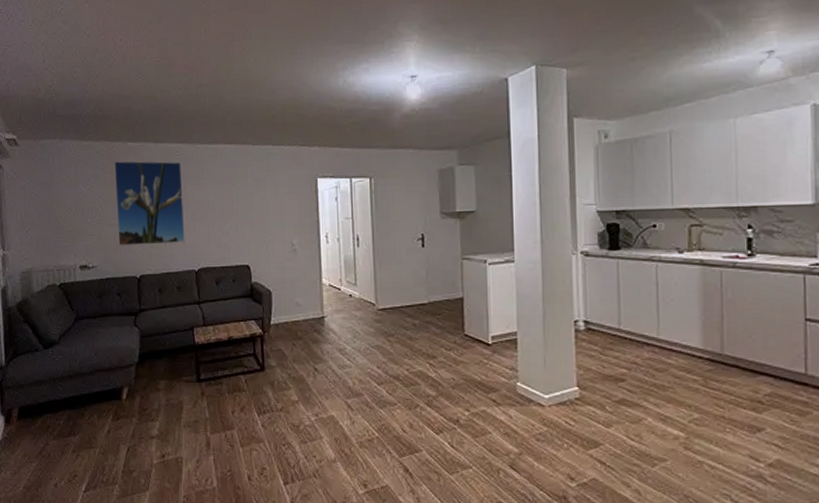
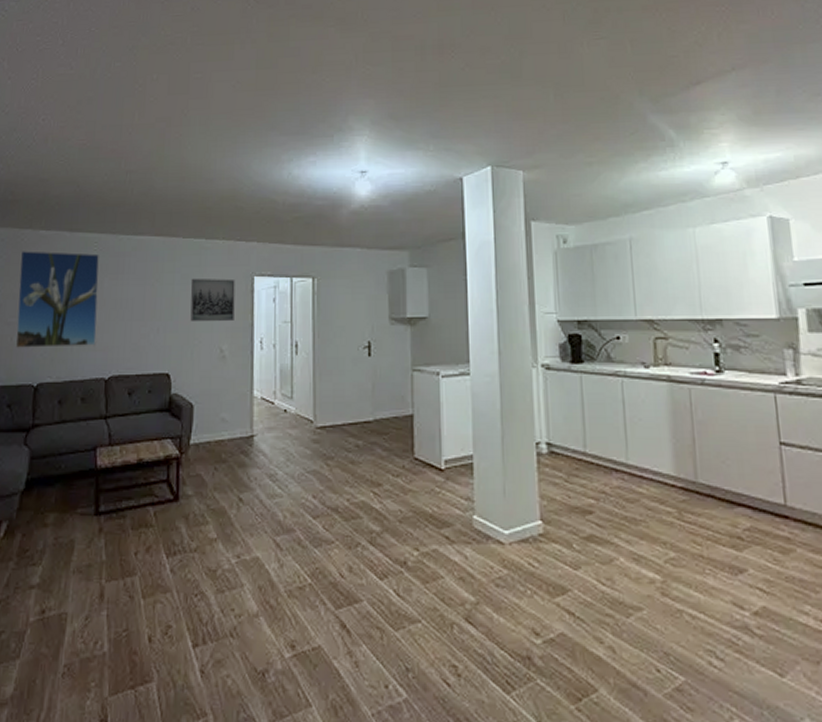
wall art: none [262,181,302,219] -> present [190,278,235,321]

